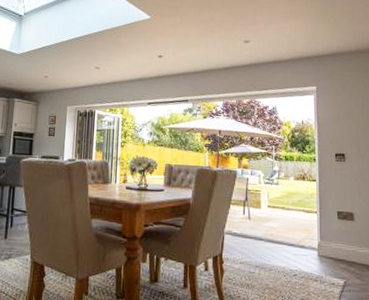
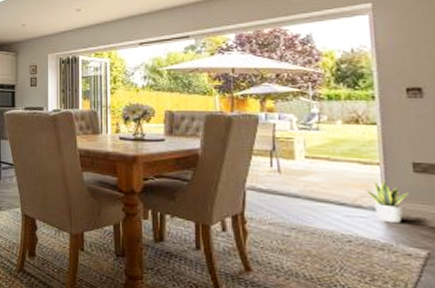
potted plant: none [308,225,334,260] -> present [366,180,409,224]

